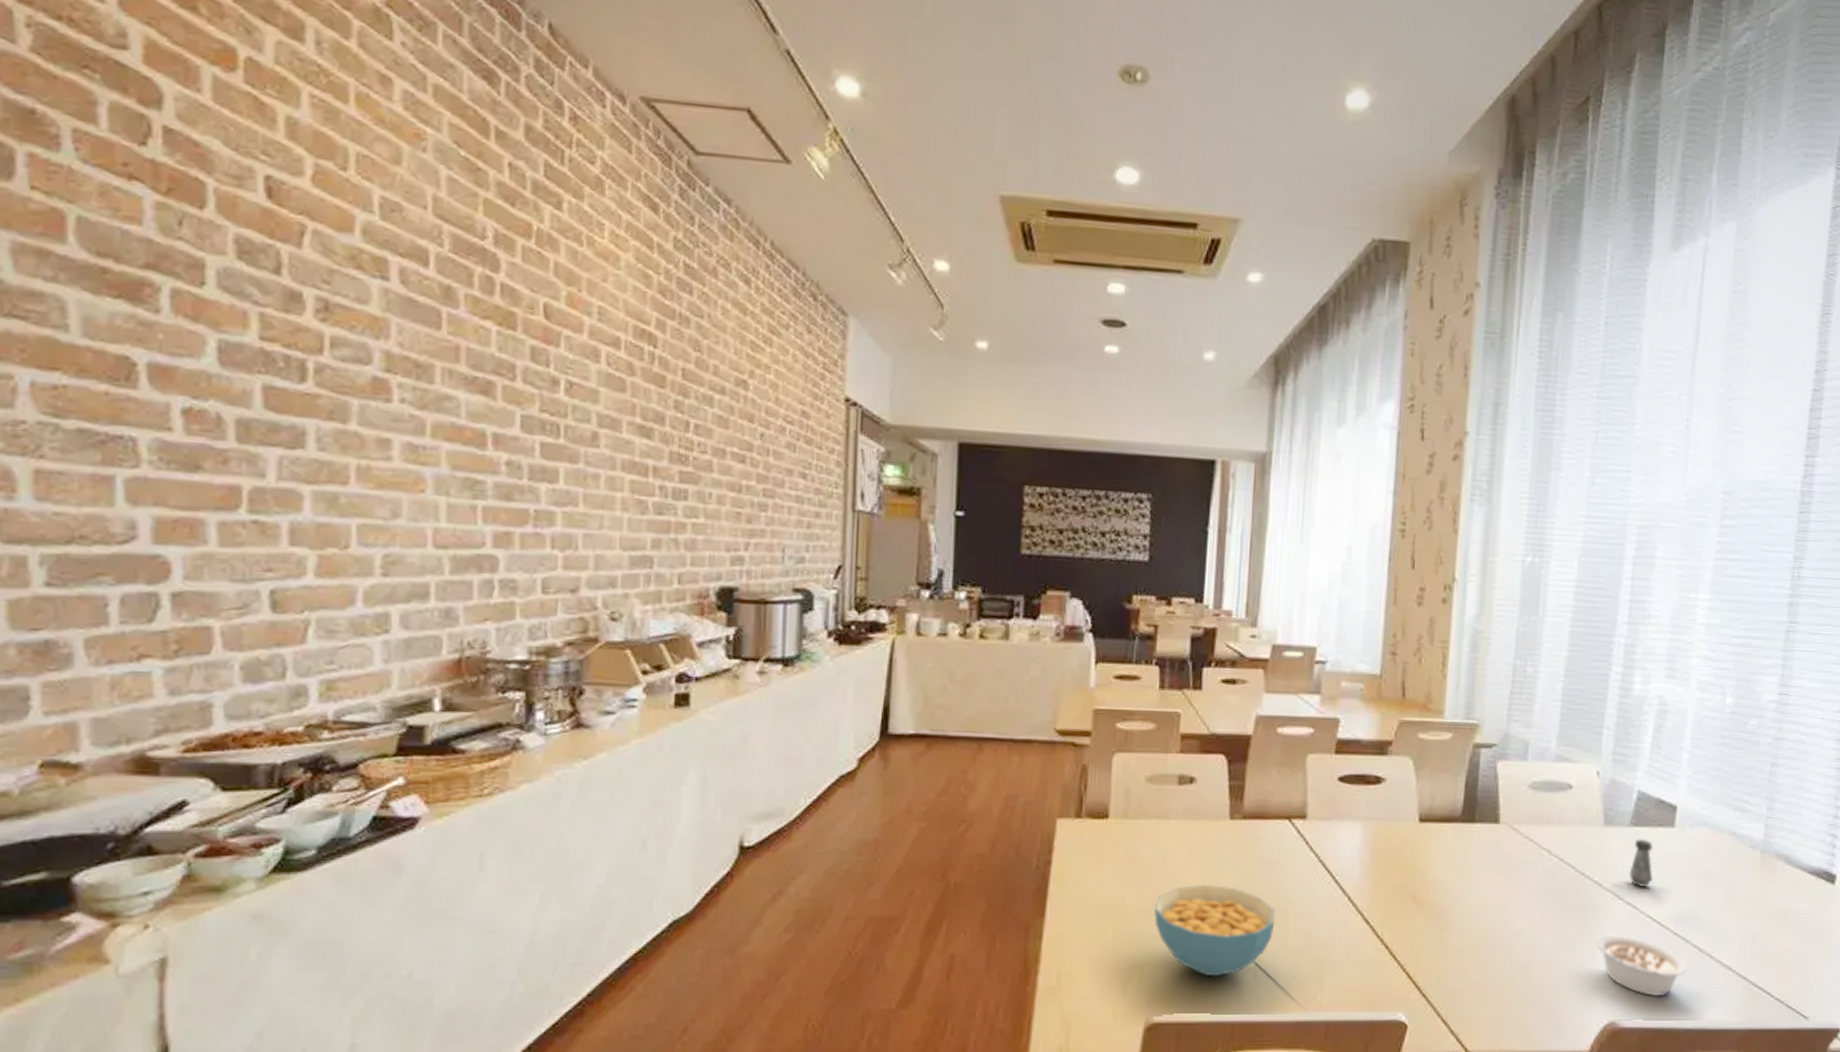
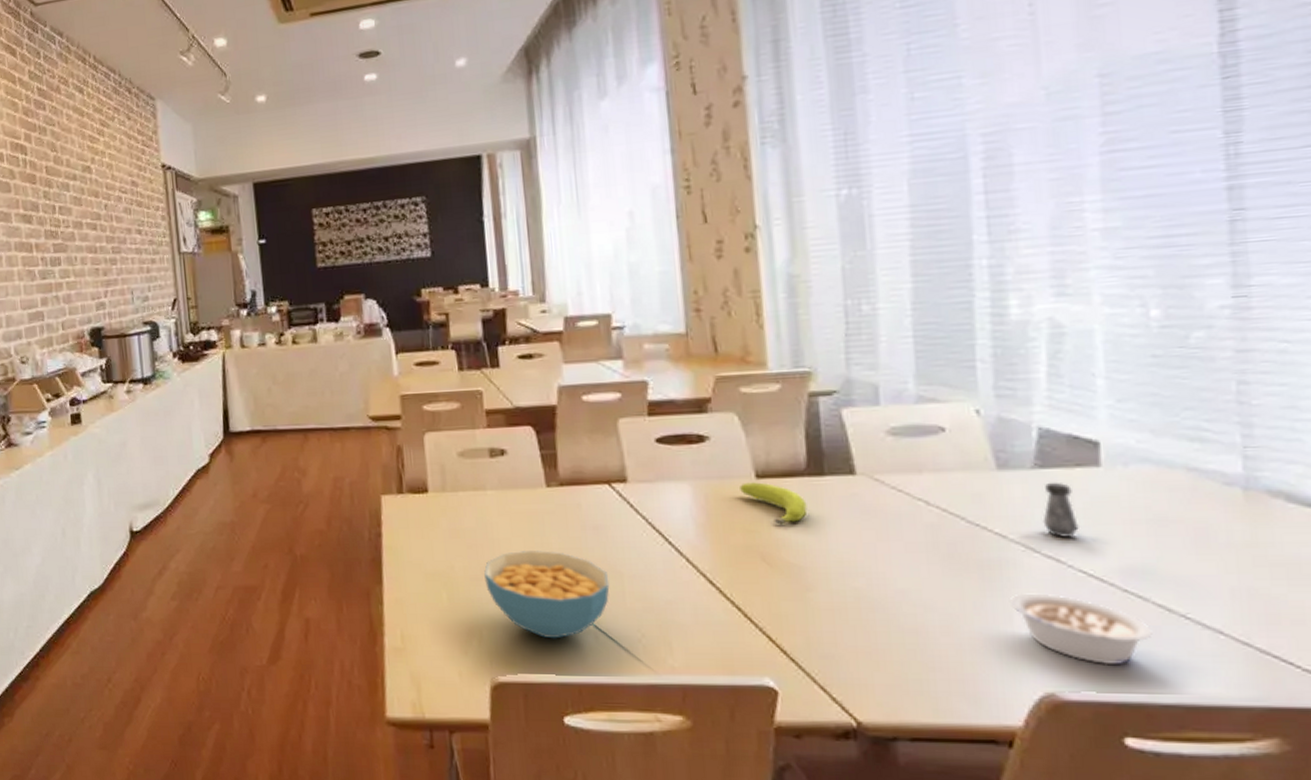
fruit: none [1404,825,1457,867] -> present [740,482,808,525]

